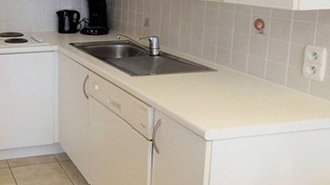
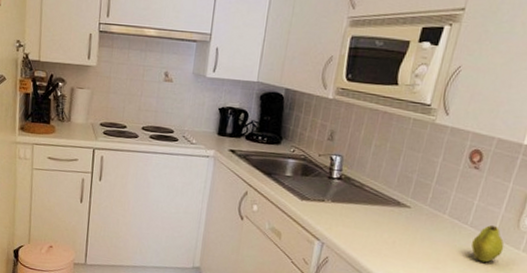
fruit: none [270,76,295,107] -> present [471,224,505,263]

